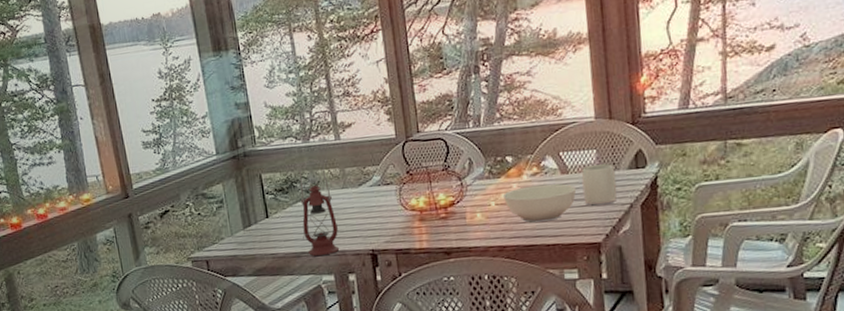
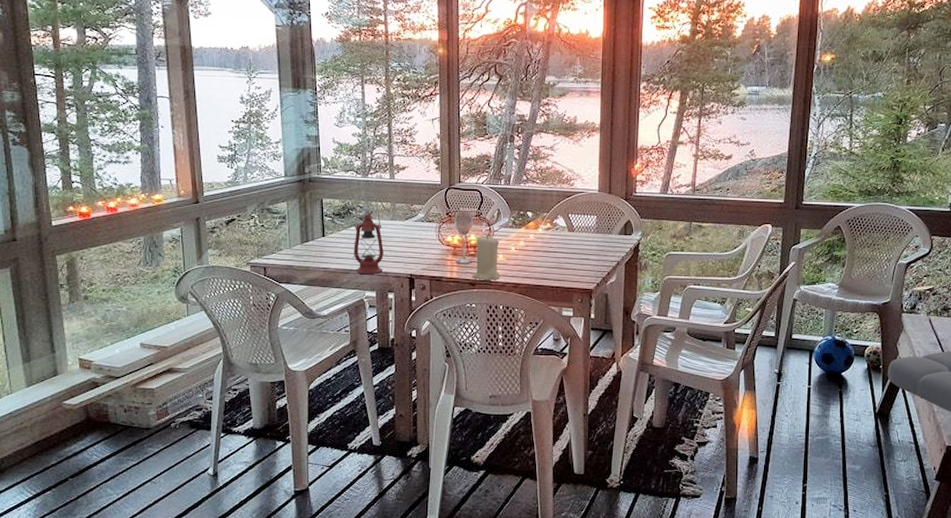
wineglass: none [416,165,444,231] -> present [454,211,474,264]
candle: none [445,190,481,248] -> present [471,234,500,280]
bowl: present [502,183,577,222] -> none [521,238,579,267]
mug: present [581,163,617,206] -> none [583,228,609,260]

